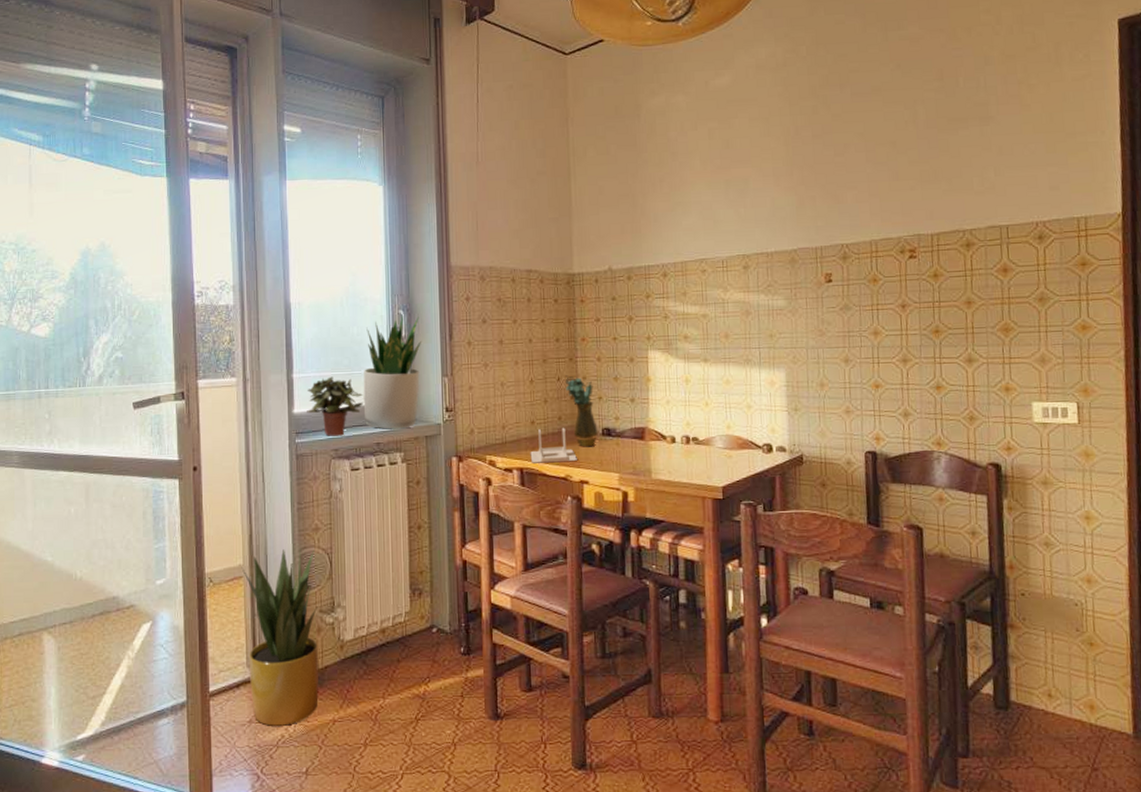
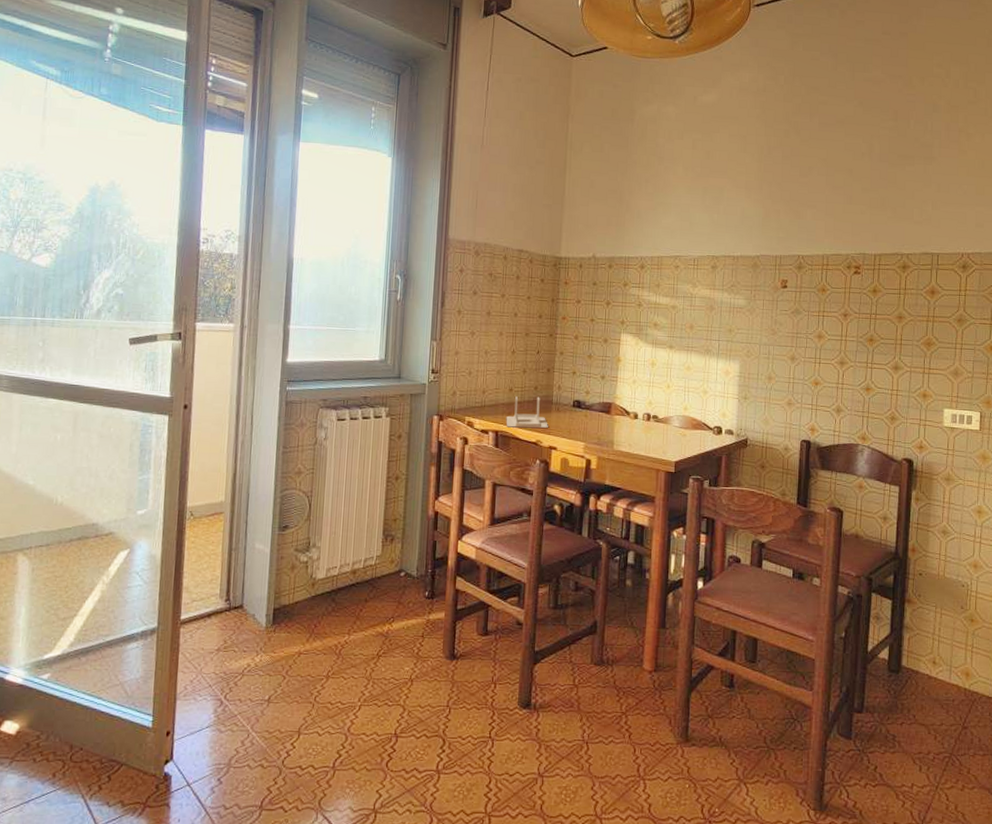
planter: present [241,549,319,726] -> none [221,489,295,655]
potted plant: present [307,376,363,437] -> none [300,331,355,387]
planter: present [363,315,422,429] -> none [354,280,416,386]
vase: present [566,375,598,447] -> none [544,349,570,417]

